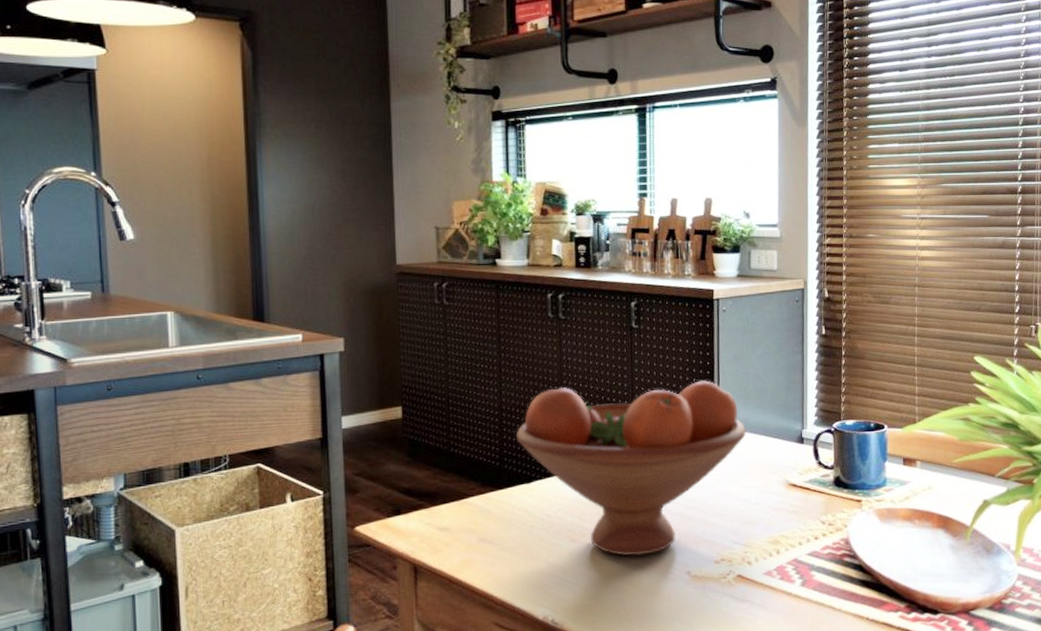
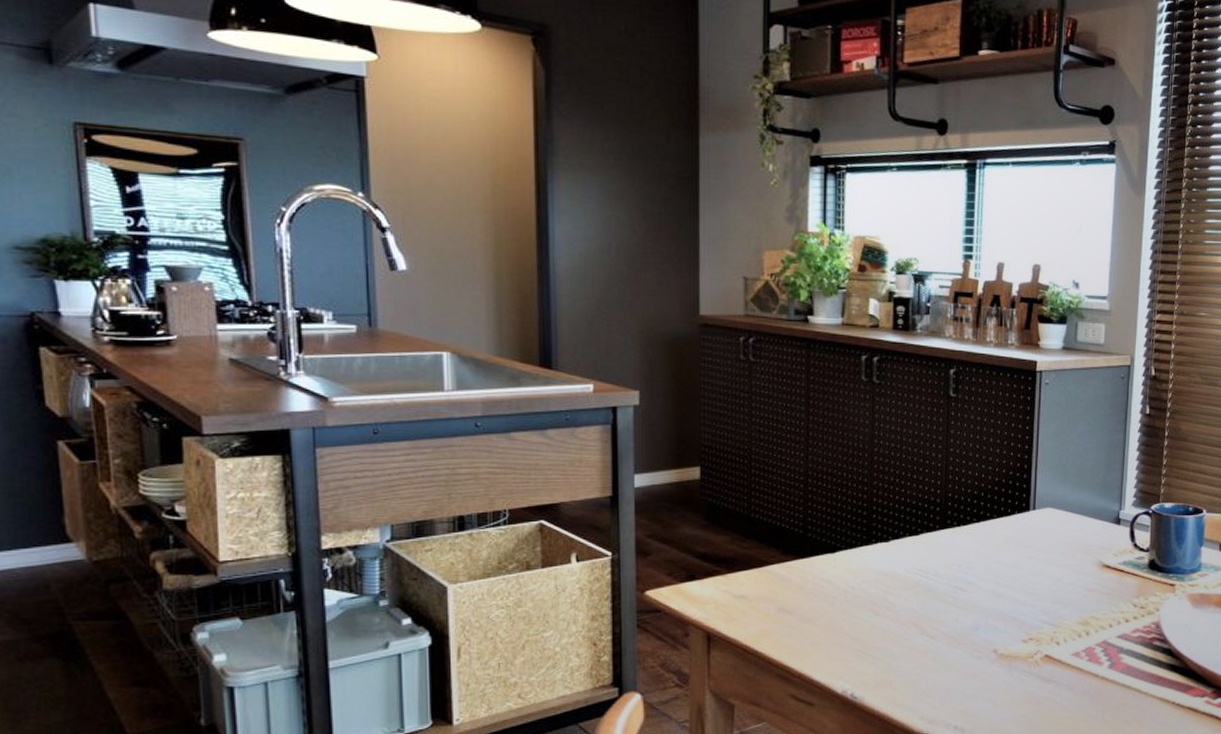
fruit bowl: present [517,380,746,557] -> none [822,454,1062,633]

